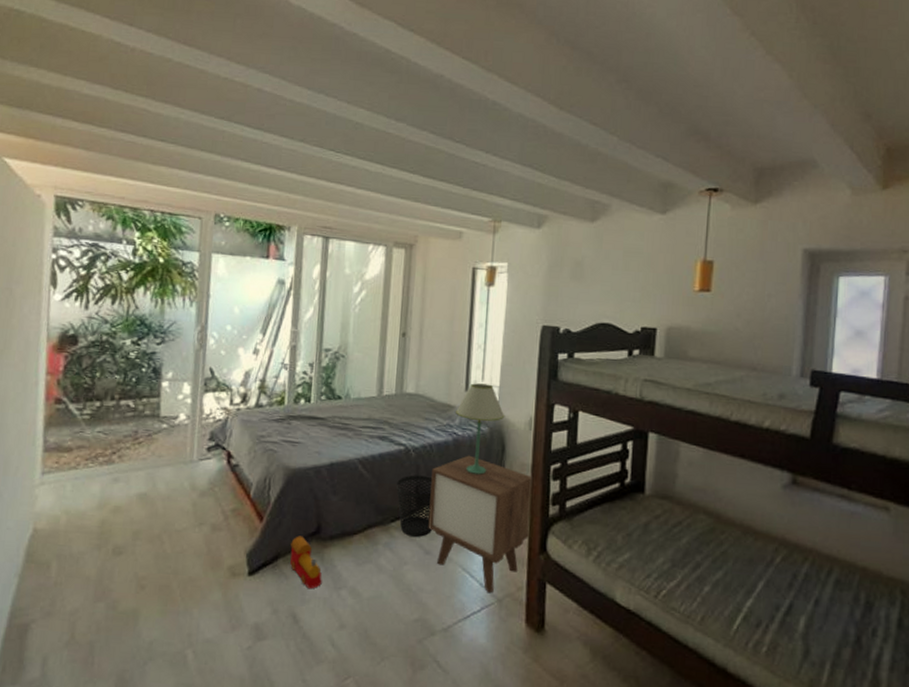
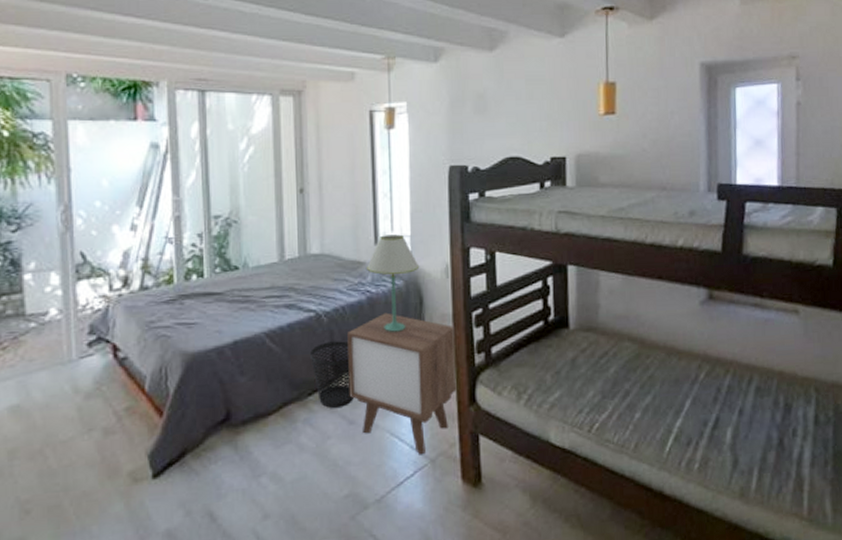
toy train: present [290,536,322,589] -> none [198,426,238,483]

